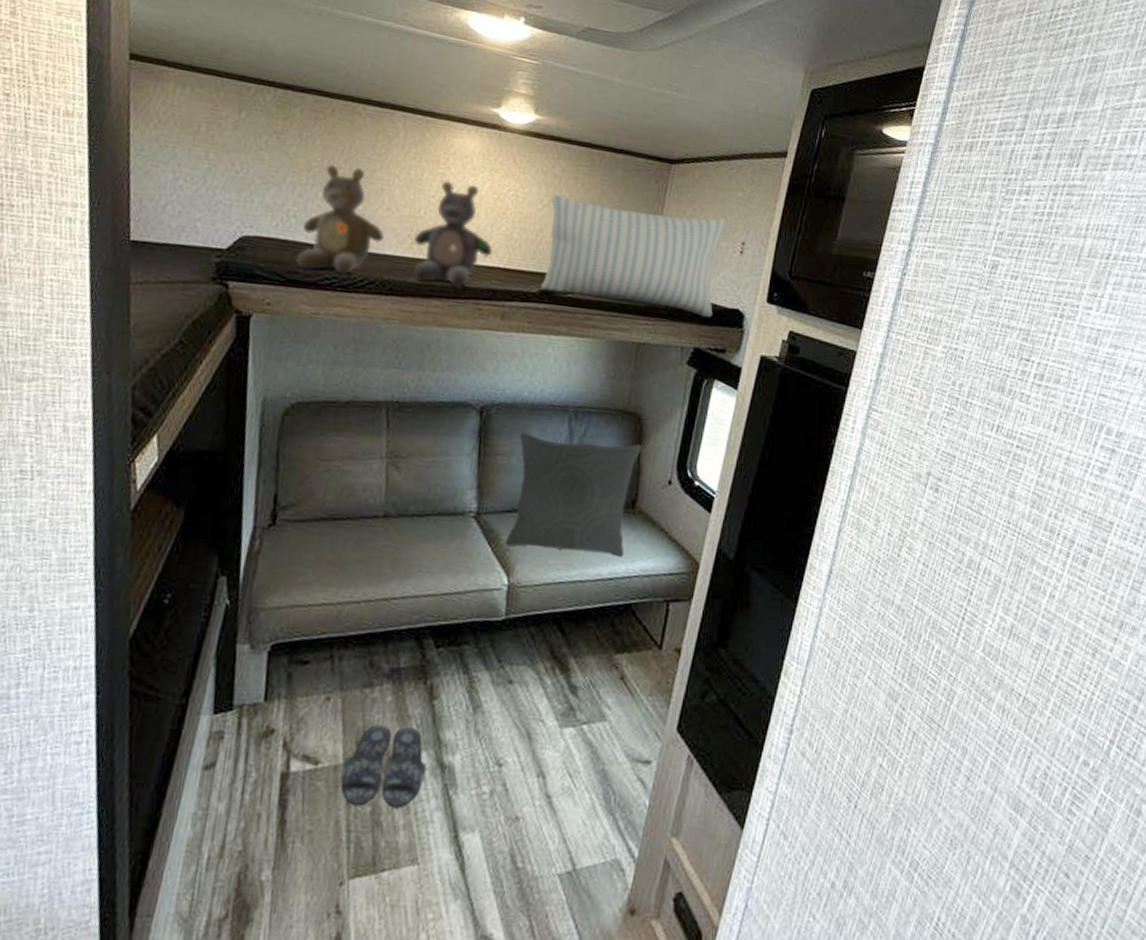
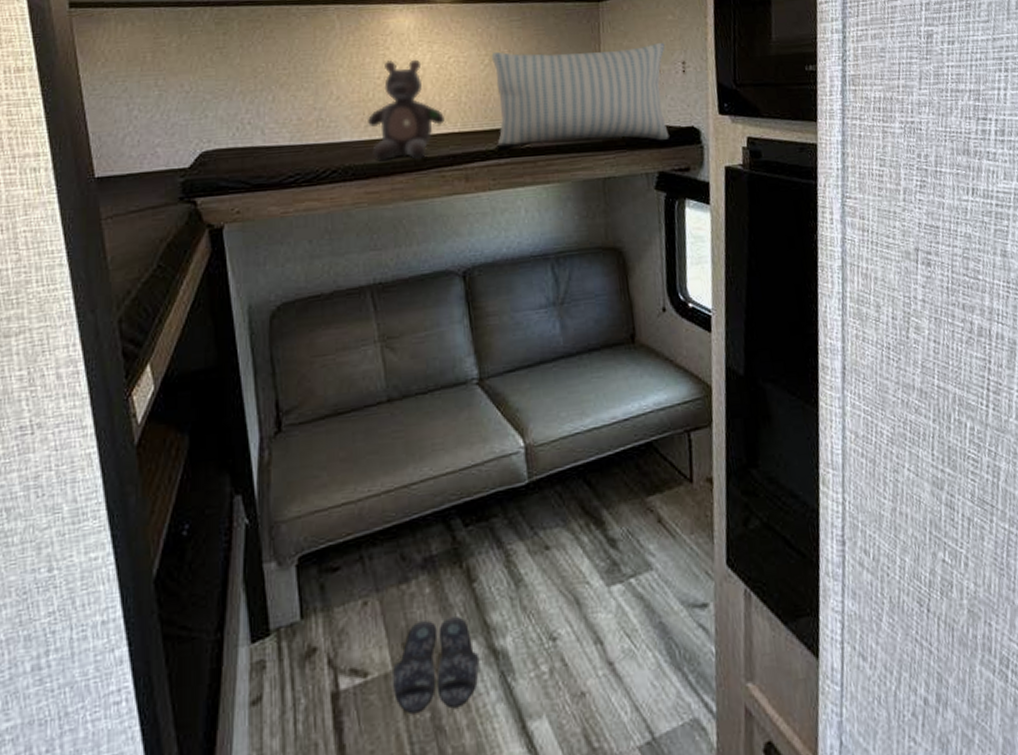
teddy bear: present [297,164,384,275] -> none [258,66,338,171]
pillow: present [505,432,643,557] -> none [507,277,634,407]

